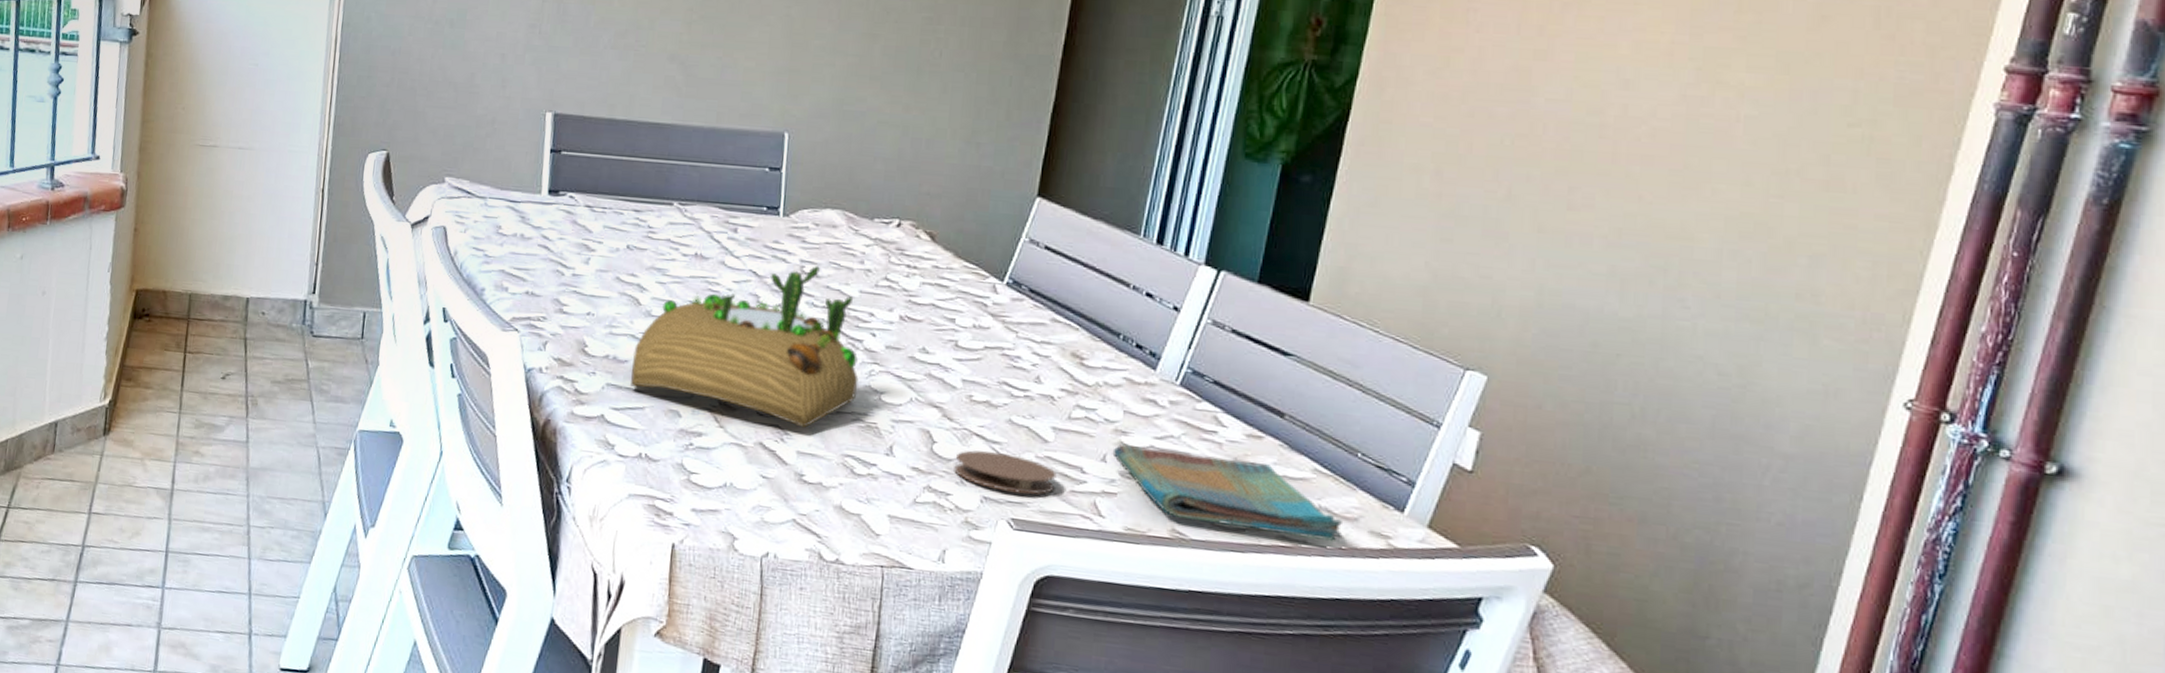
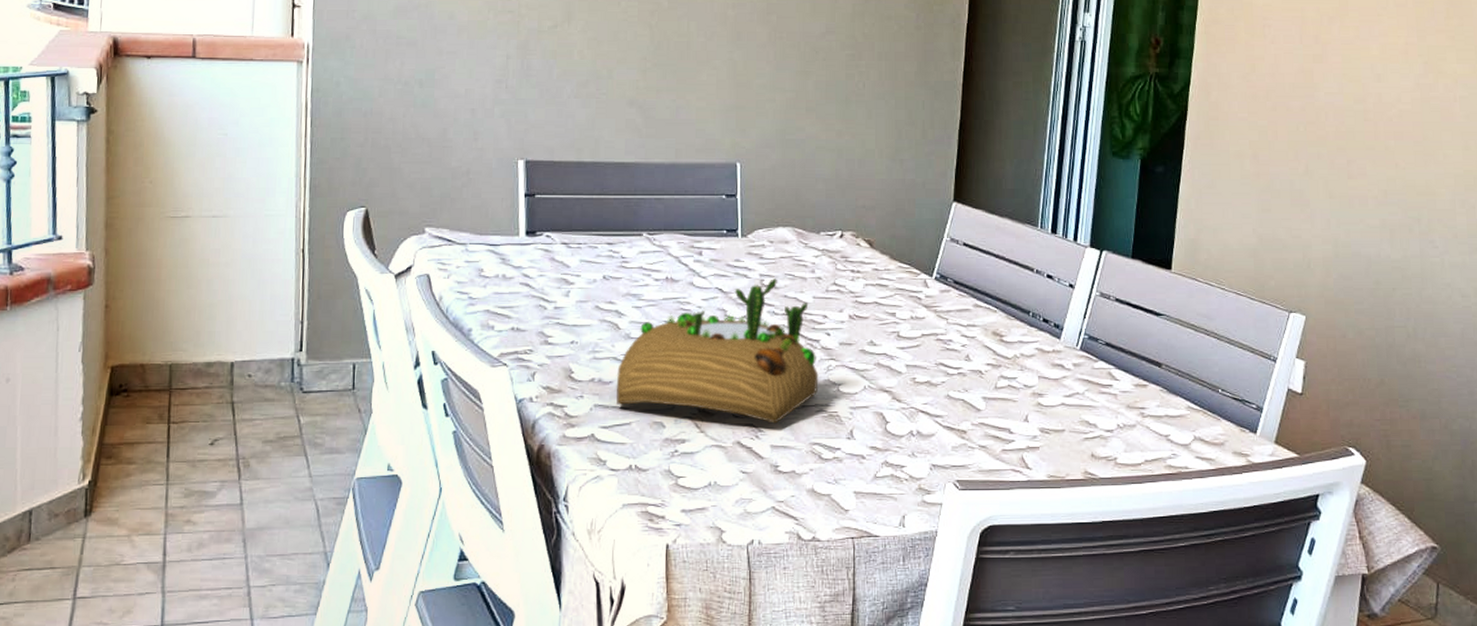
coaster: present [954,450,1057,495] -> none [906,424,990,458]
dish towel: present [1112,443,1343,543] -> none [1032,404,1214,465]

